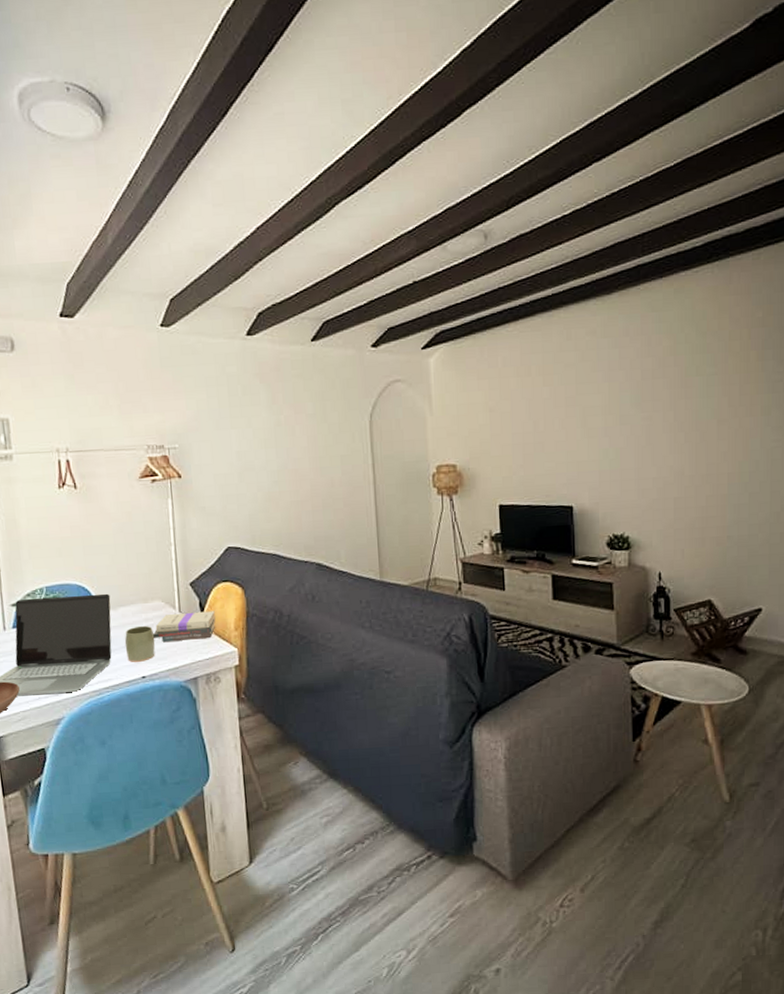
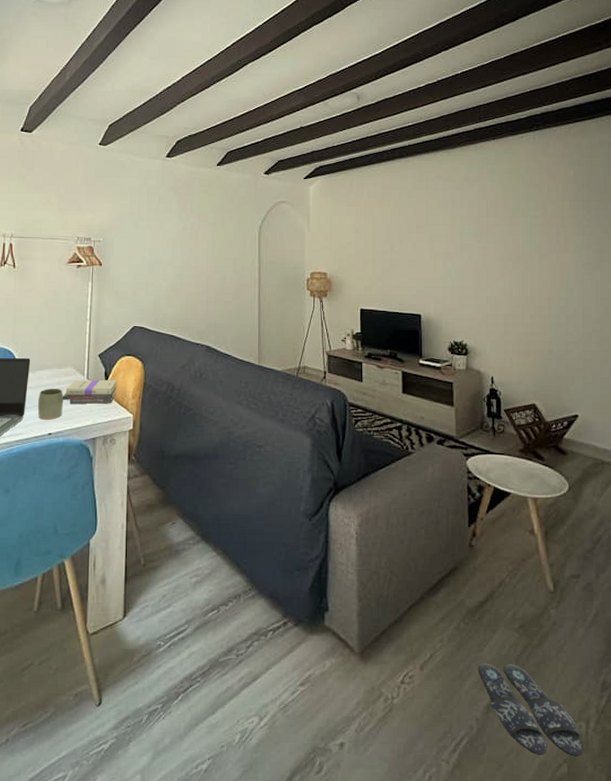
slippers: none [644,879,758,965] -> present [477,662,582,757]

